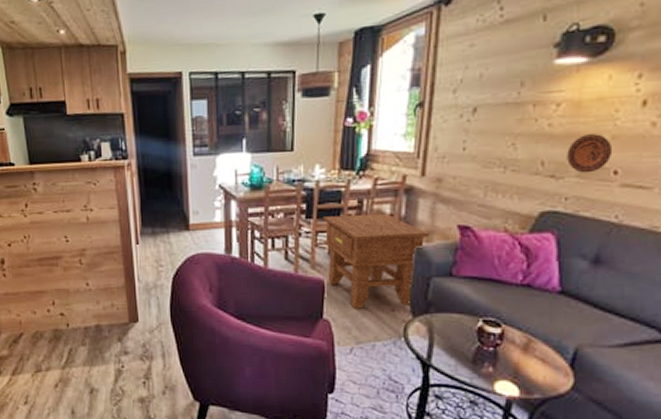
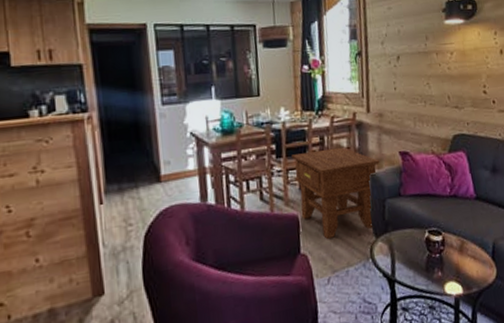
decorative plate: present [567,134,613,173] -> none [462,74,490,104]

